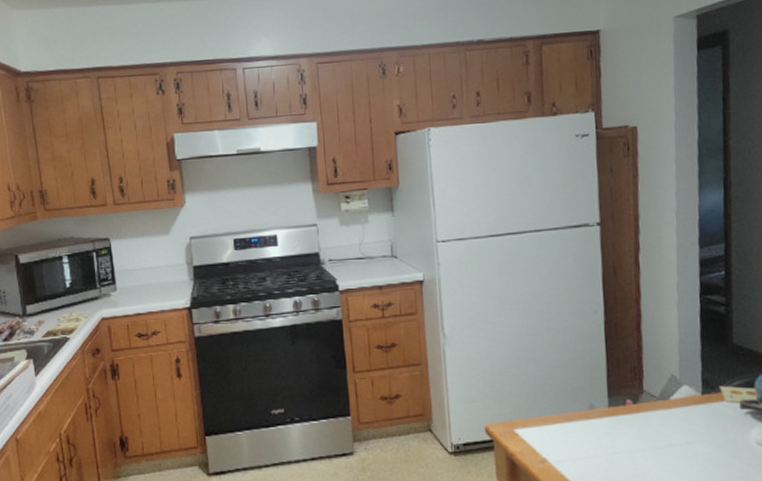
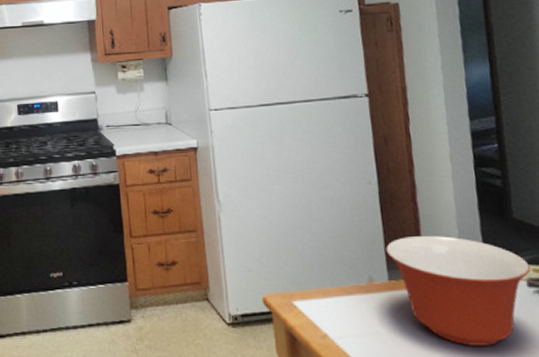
mixing bowl: none [608,363,744,465] -> present [385,236,530,346]

